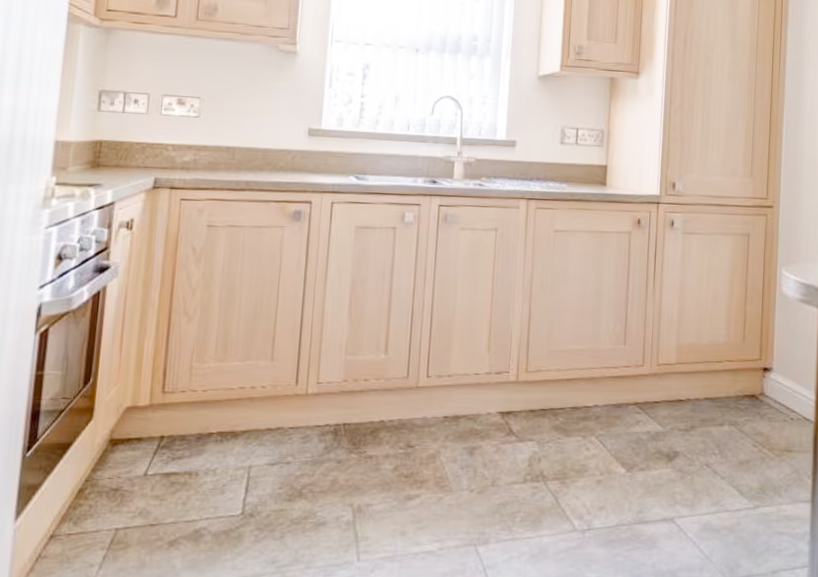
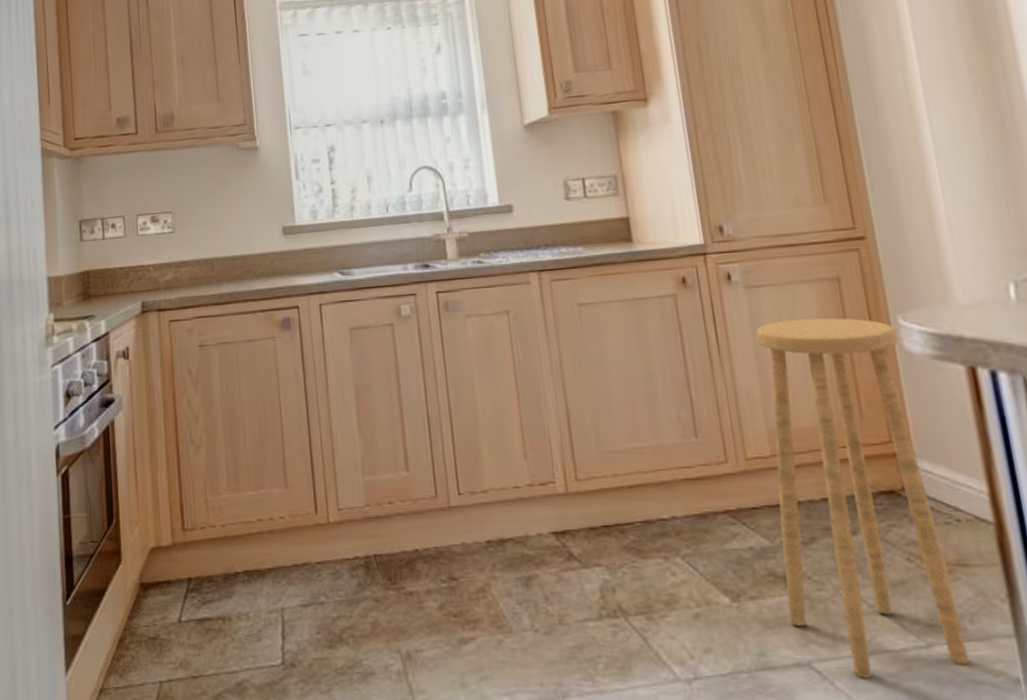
stool: none [665,261,780,531] -> present [755,318,970,679]

